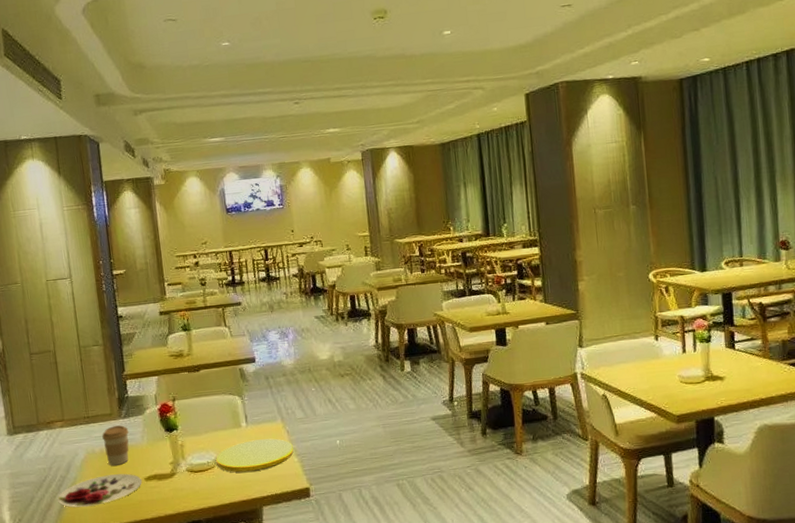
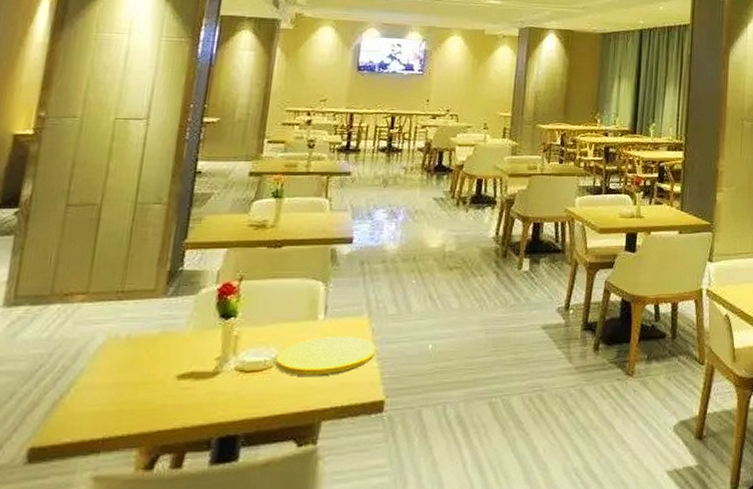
plate: present [57,473,143,508] -> none [48,368,173,409]
coffee cup: present [102,425,129,466] -> none [133,306,173,357]

